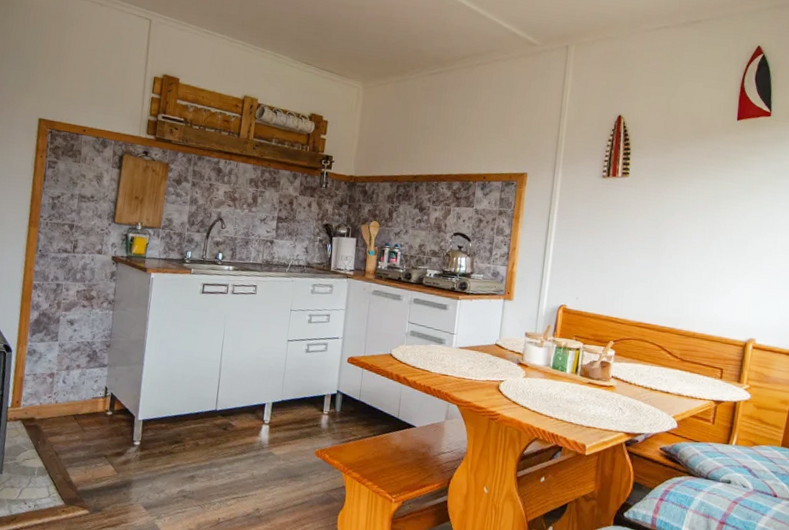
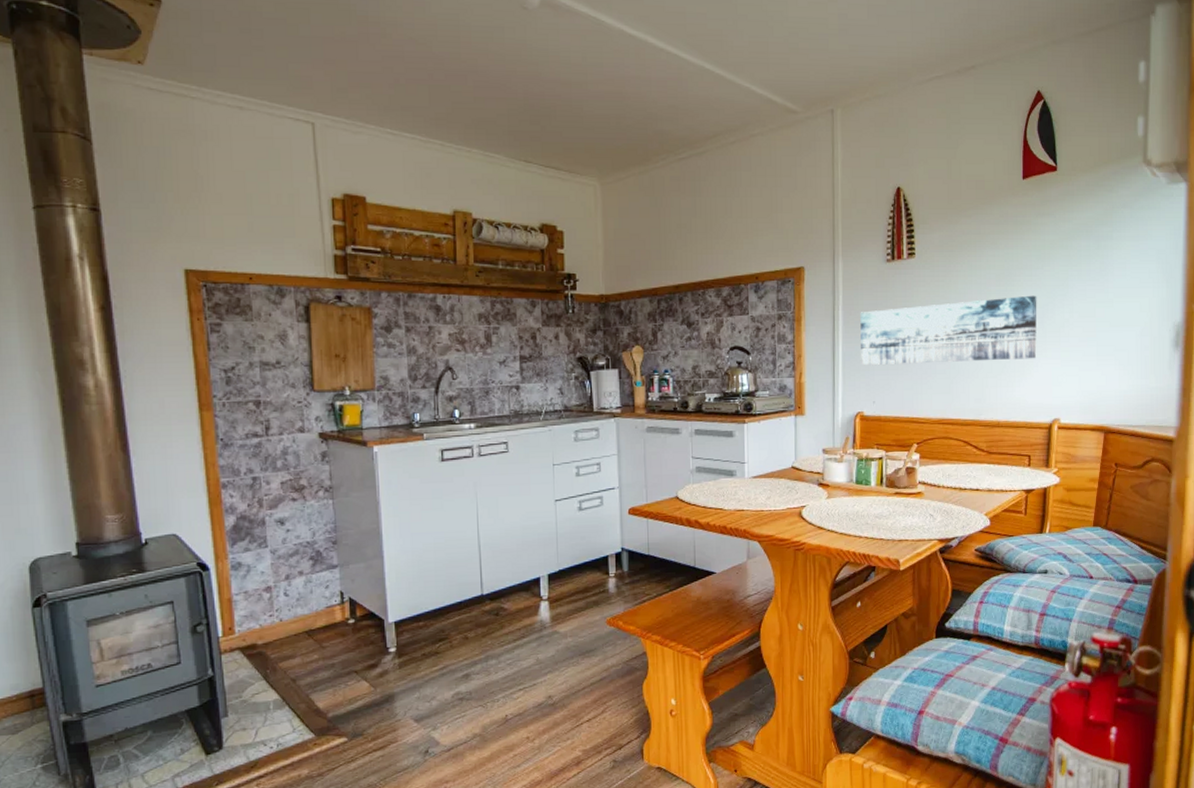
wall art: none [569,218,742,281] -> present [860,295,1037,365]

